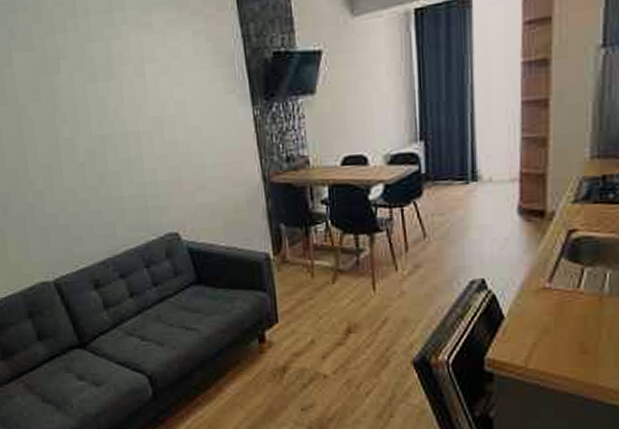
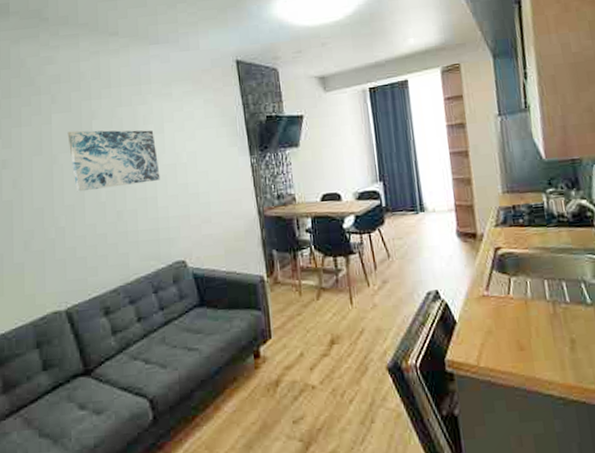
wall art: none [32,72,145,150] -> present [67,130,161,192]

